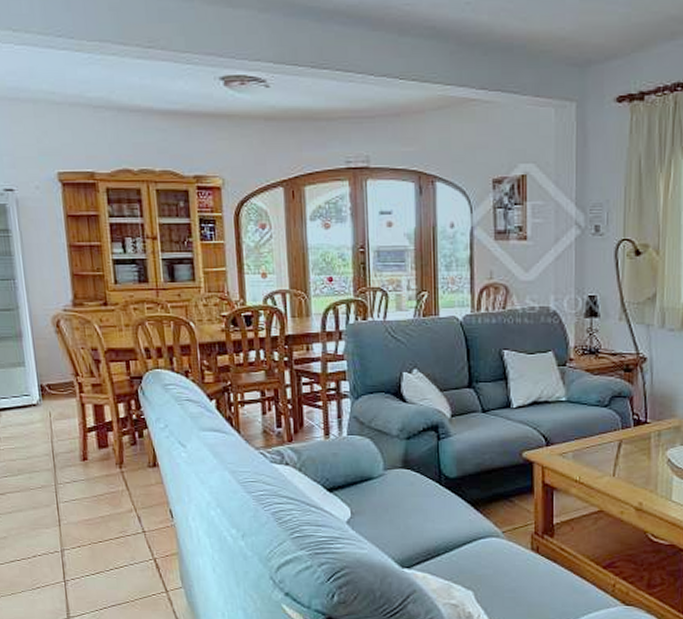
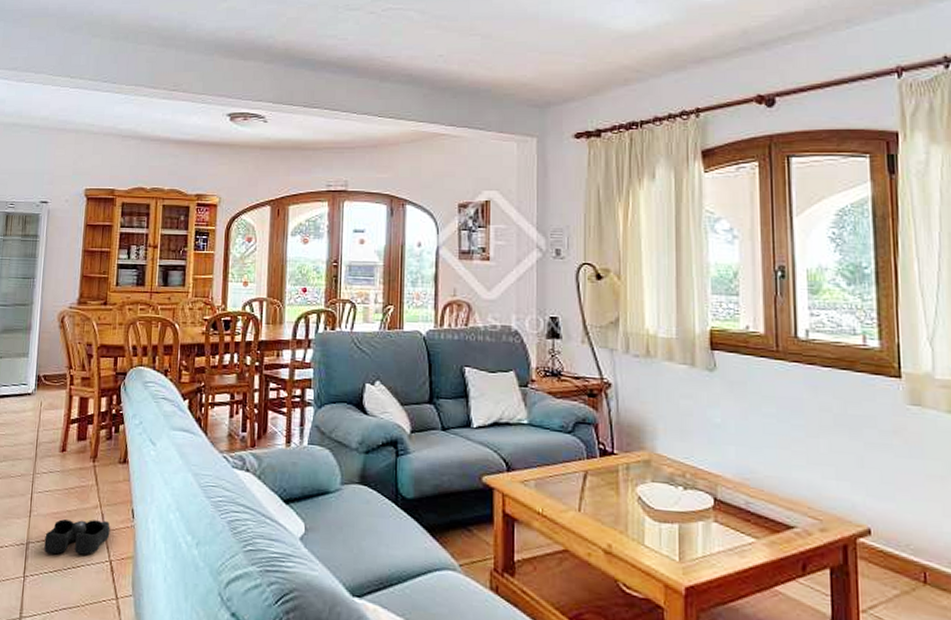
shoe: none [80,523,150,558] -> present [44,519,110,555]

